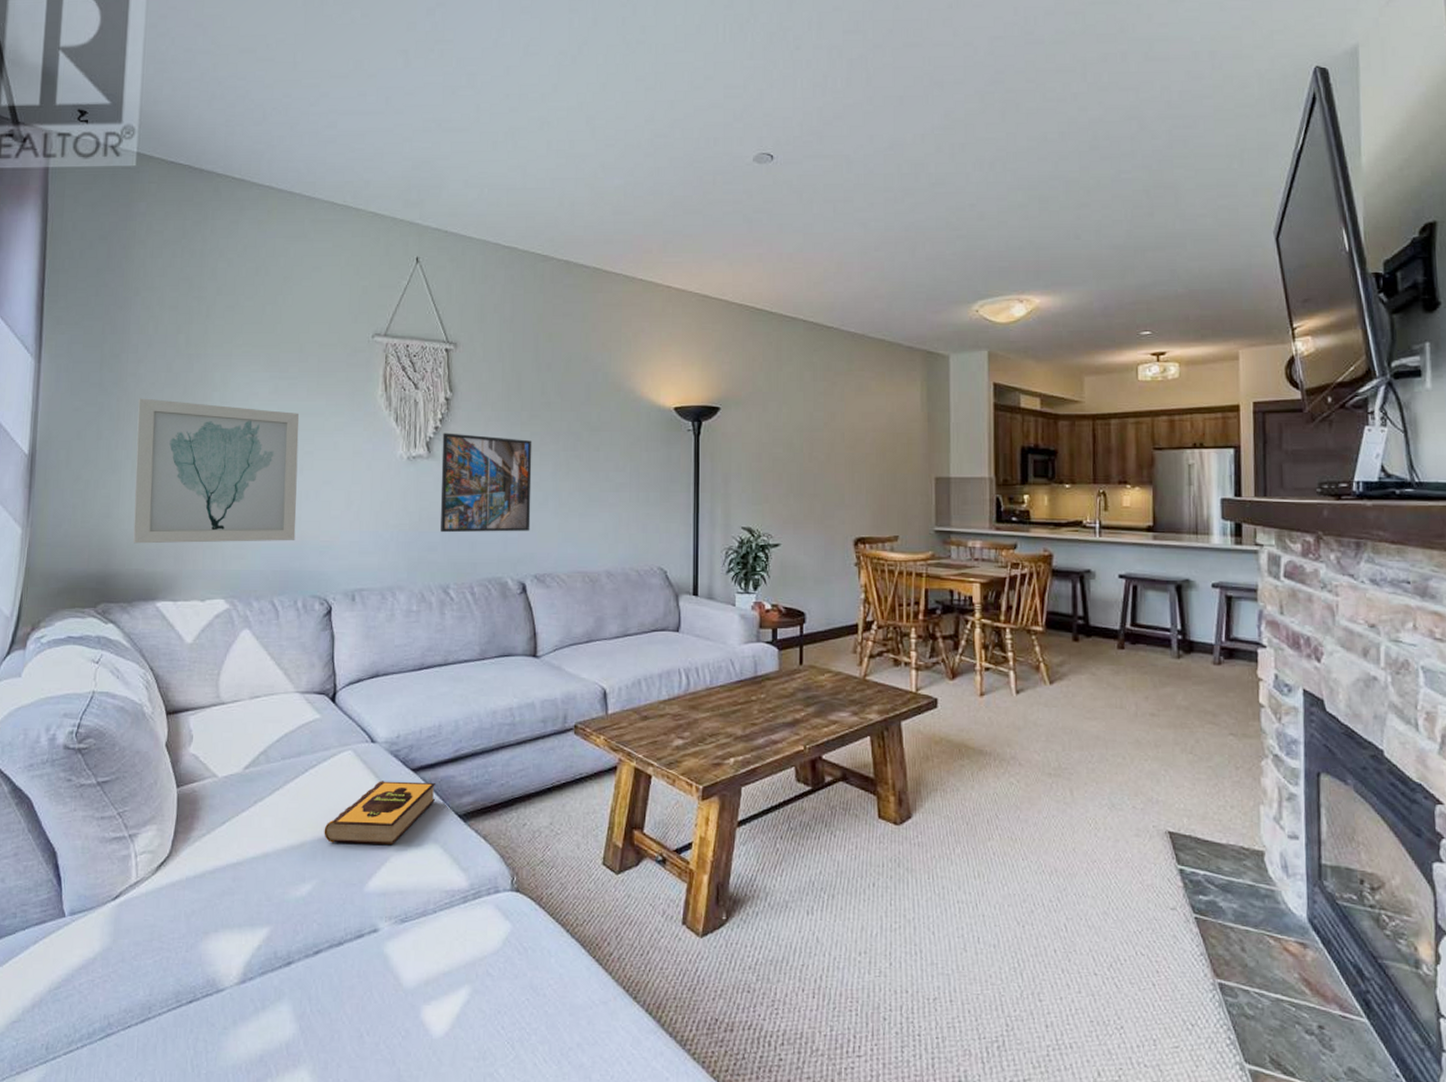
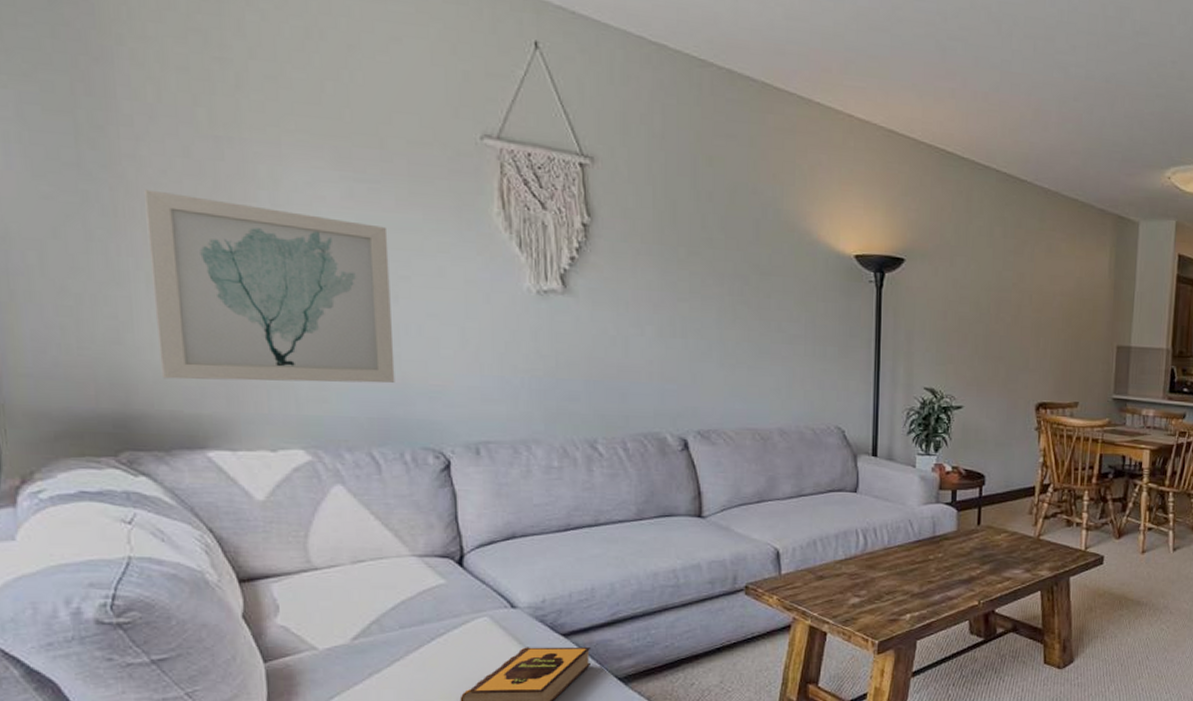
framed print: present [440,433,532,533] -> none [580,265,692,383]

